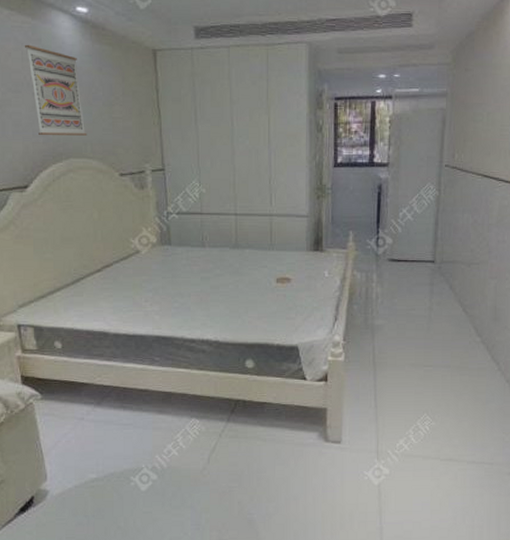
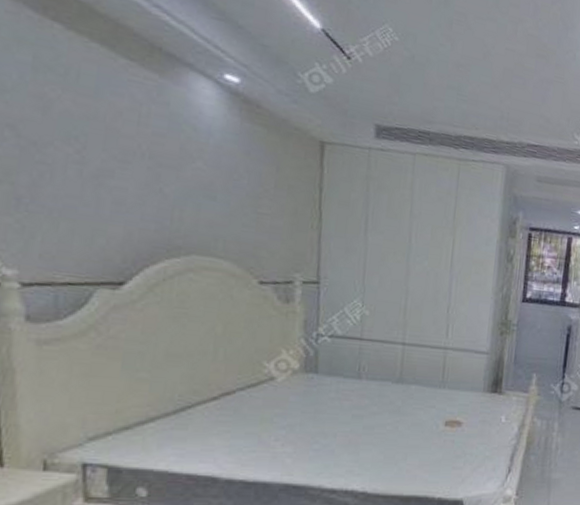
wall art: present [24,44,87,136] -> none [143,105,221,230]

